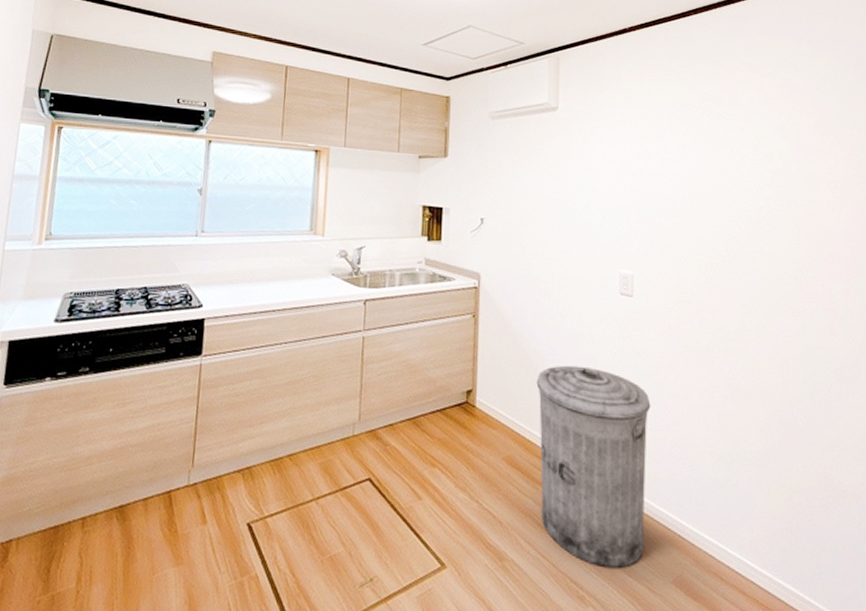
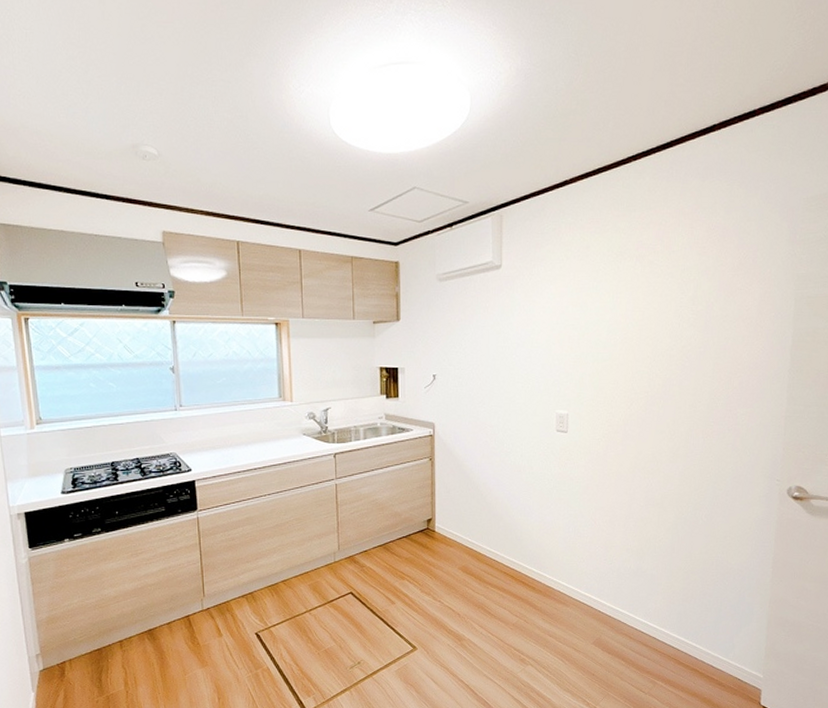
trash can: present [536,365,651,568] -> none [485,492,580,638]

